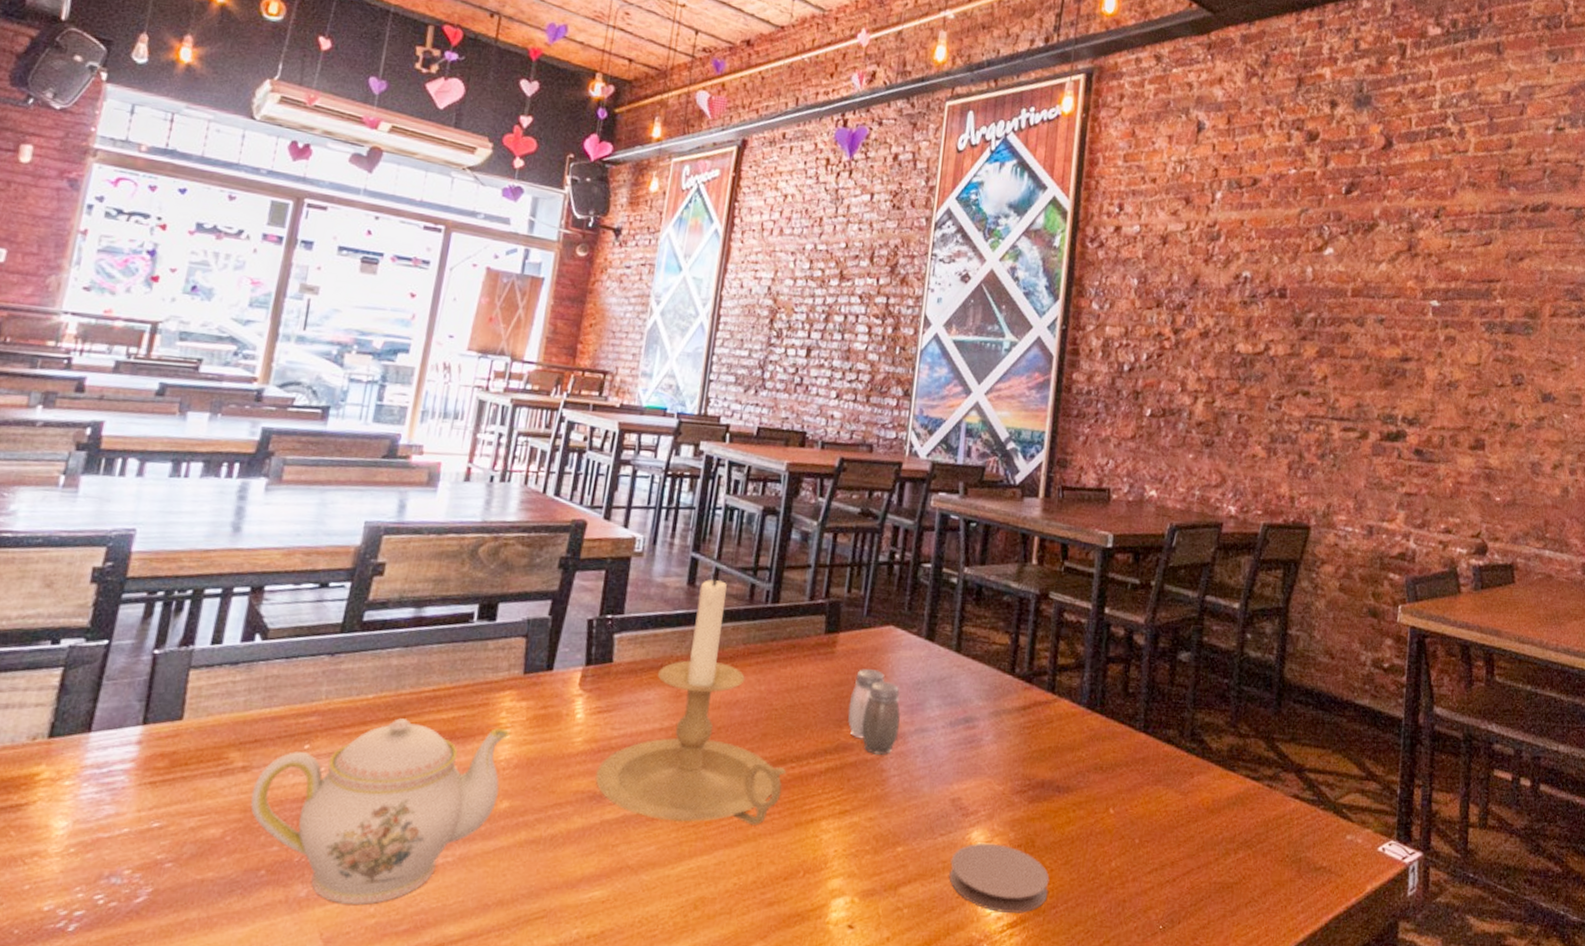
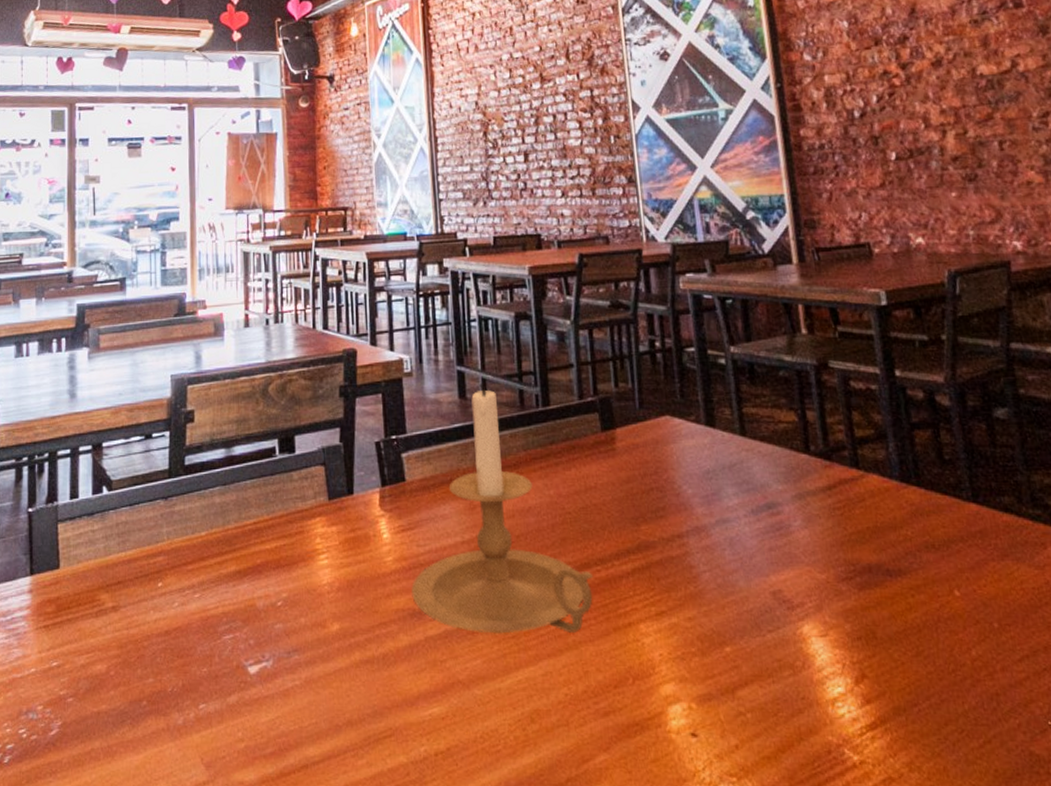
teapot: present [250,718,510,905] -> none [123,552,329,731]
salt and pepper shaker: present [847,669,900,755] -> none [641,463,700,551]
coaster: present [949,842,1050,914] -> none [786,637,905,715]

